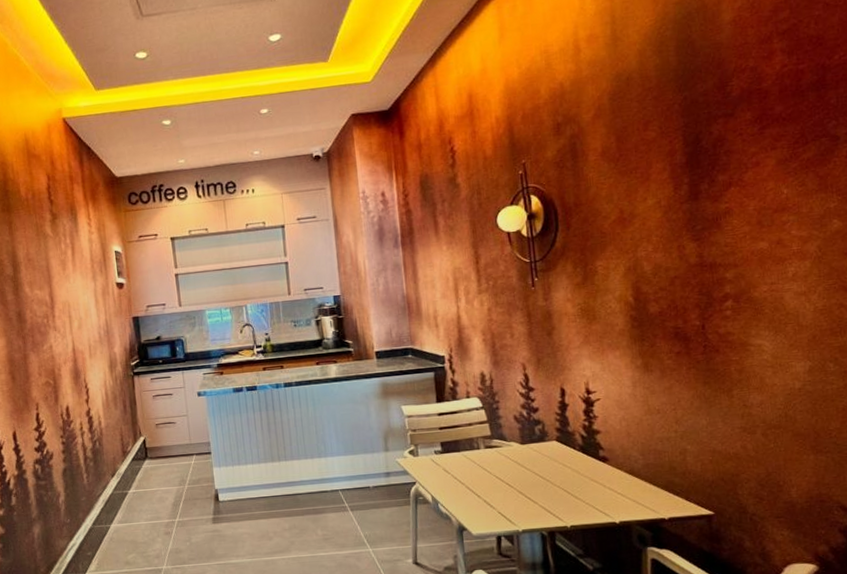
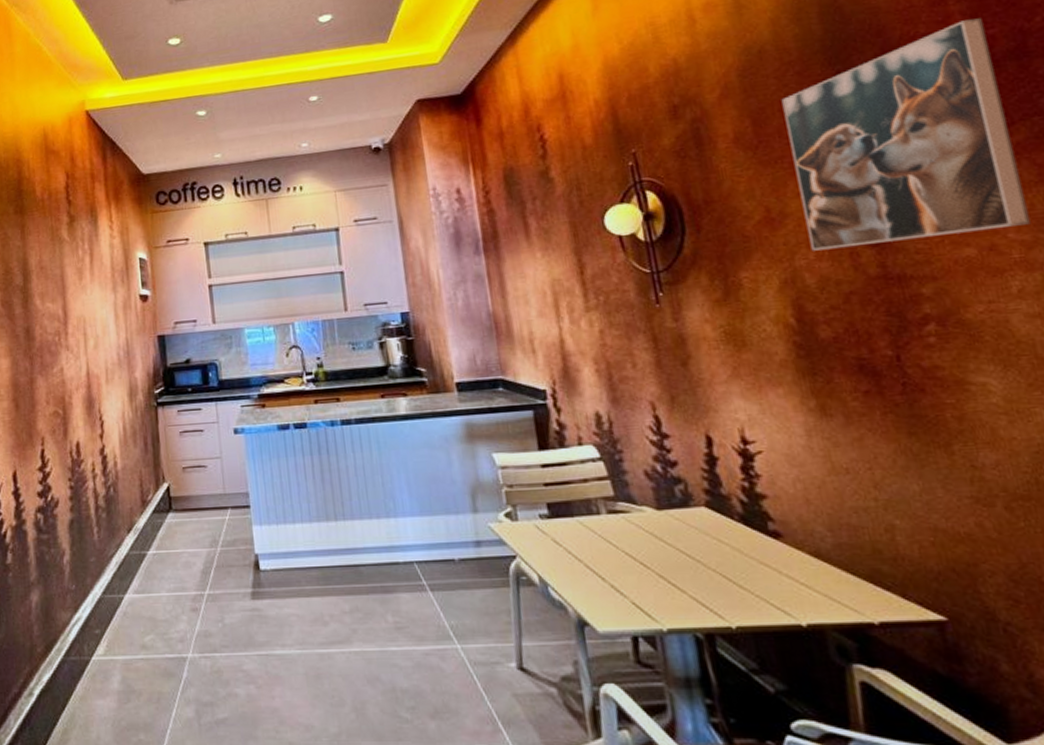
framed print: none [640,55,808,245] -> present [781,18,1031,251]

